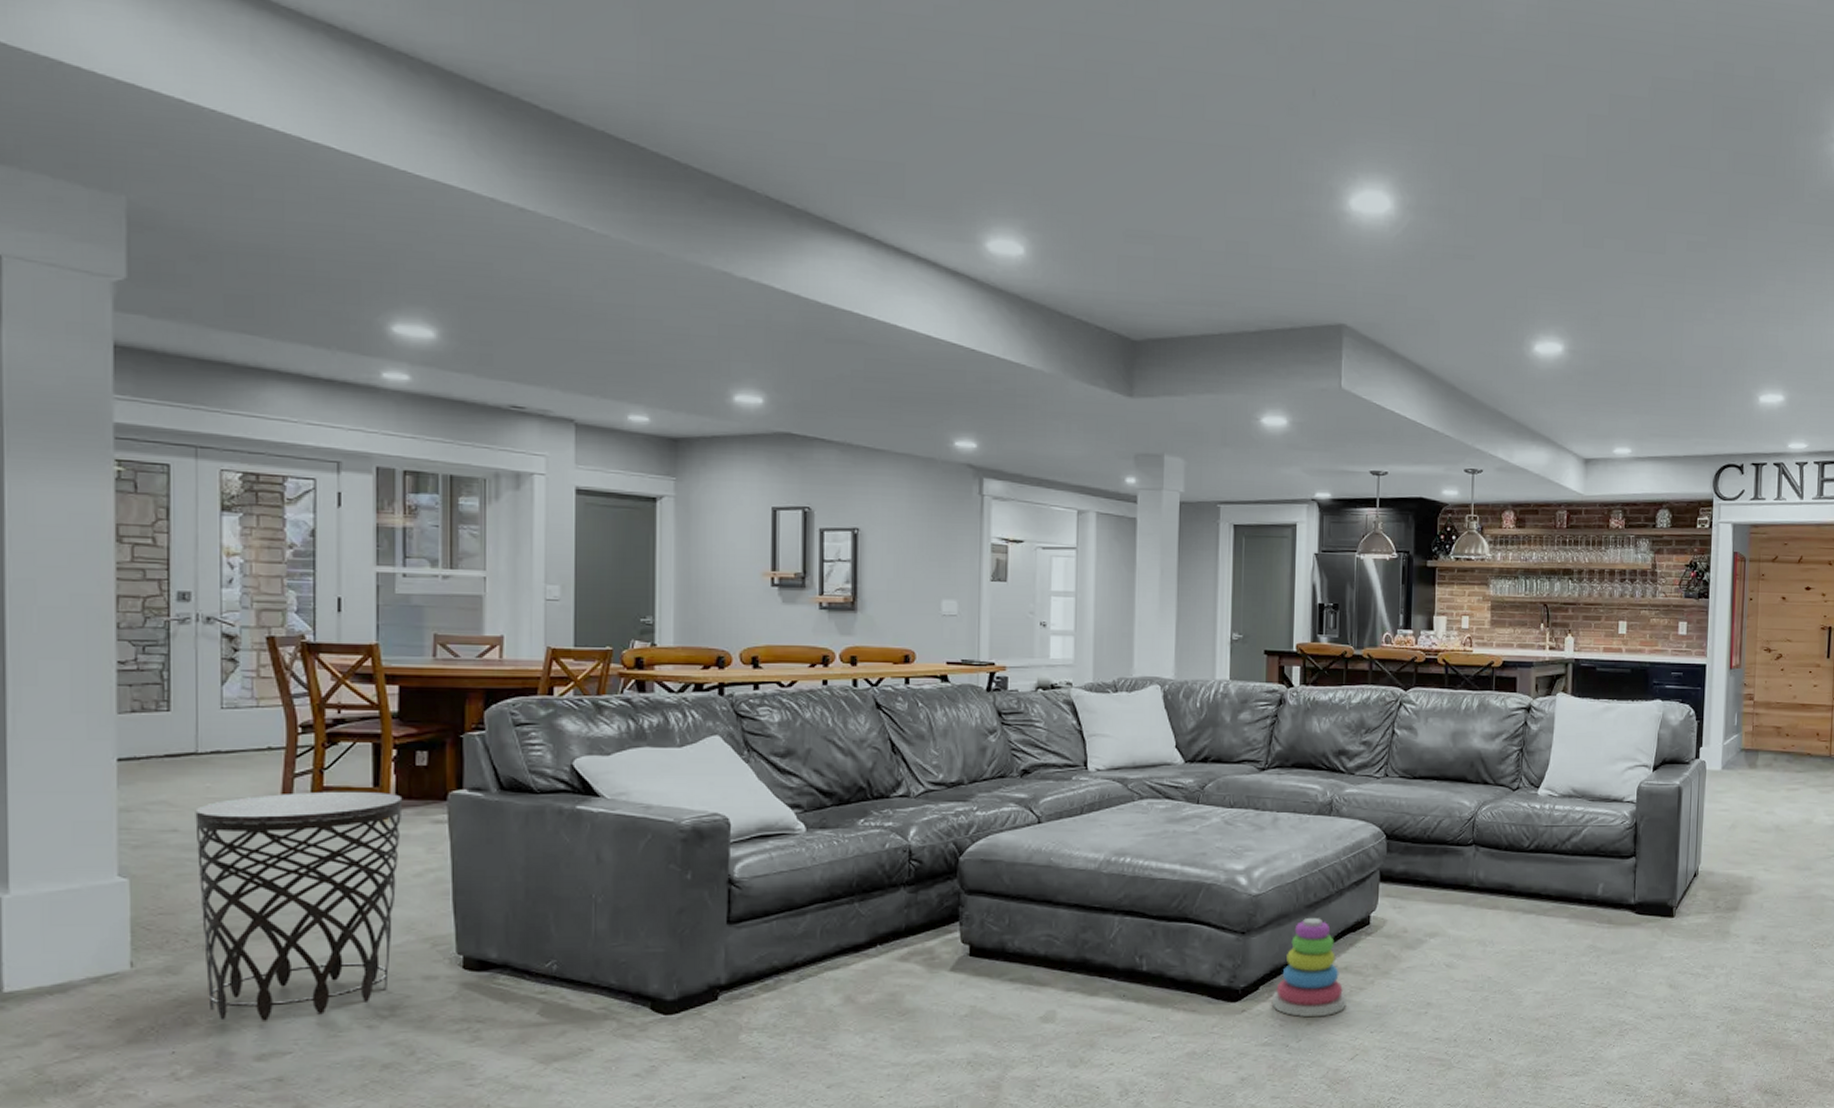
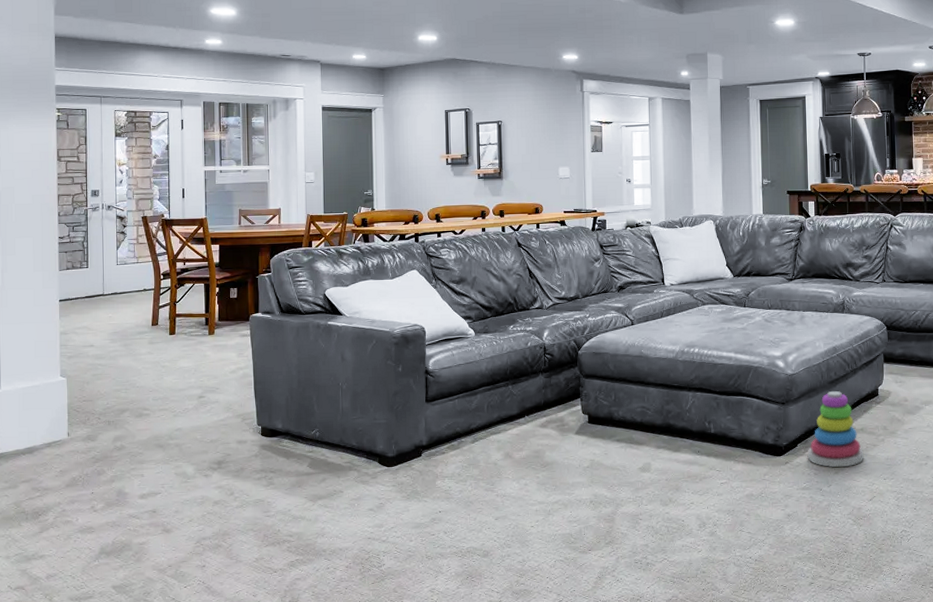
side table: present [195,791,403,1021] -> none [103,316,223,472]

